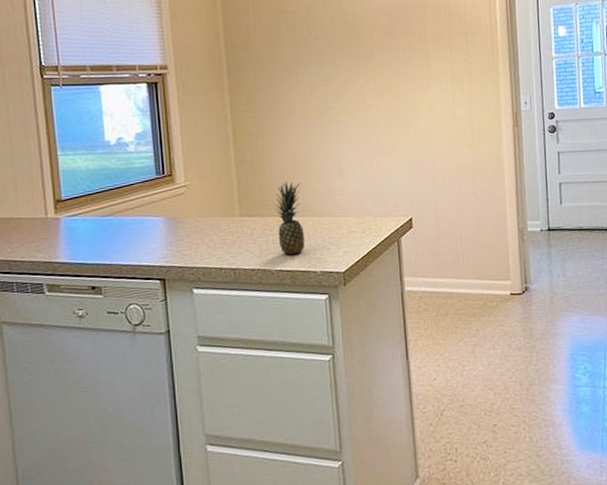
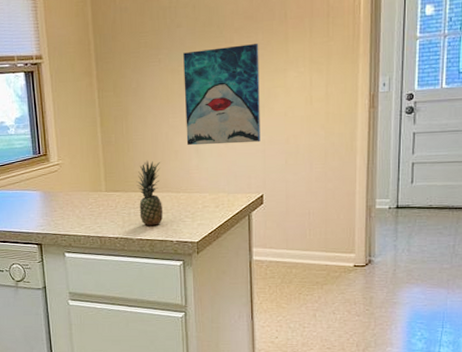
wall art: none [322,59,406,165] -> present [183,44,260,146]

